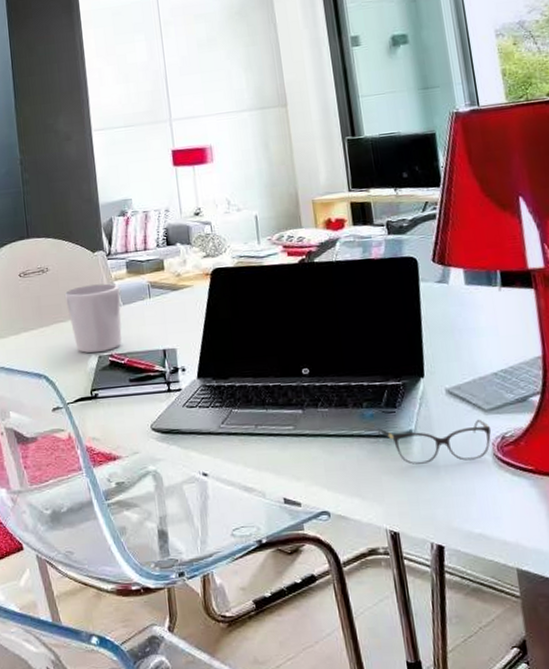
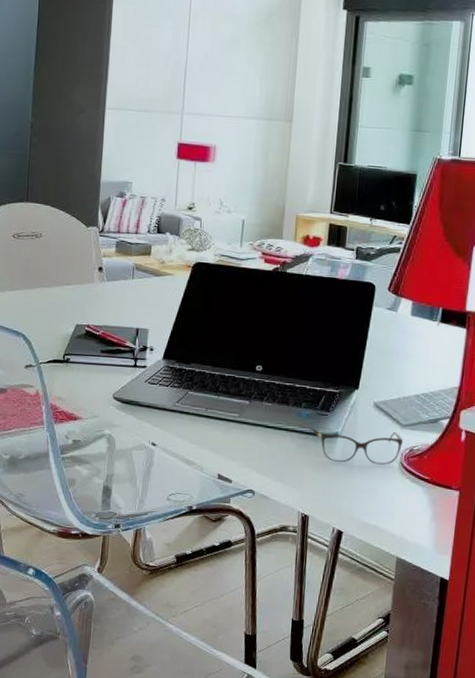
mug: present [64,283,122,354] -> none [53,257,106,322]

